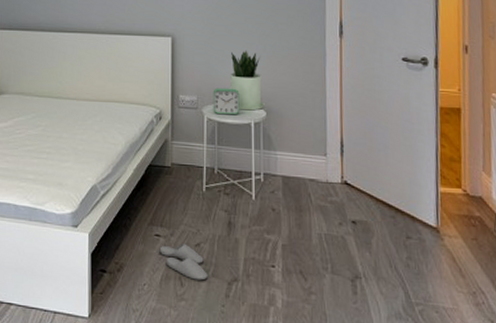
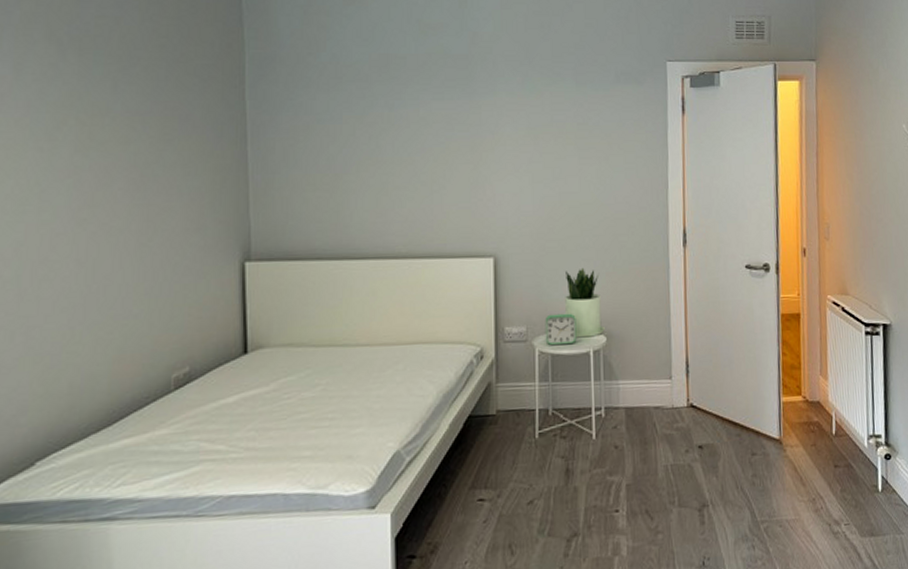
slippers: present [159,243,208,281] -> none [483,504,543,545]

